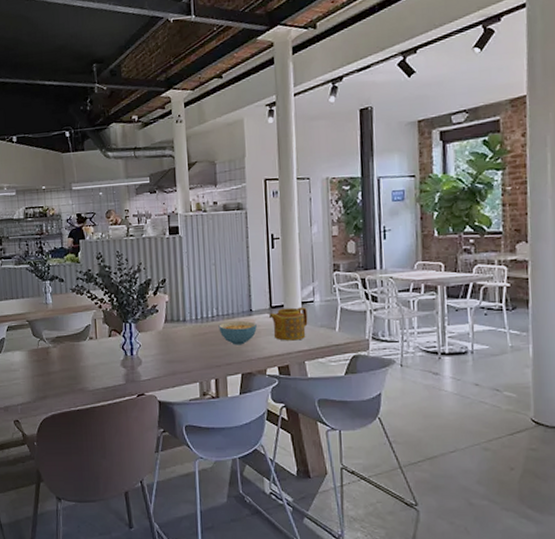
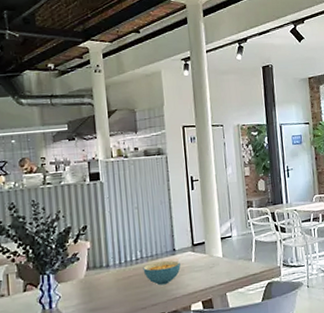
teapot: present [268,307,308,341] -> none [191,242,227,276]

